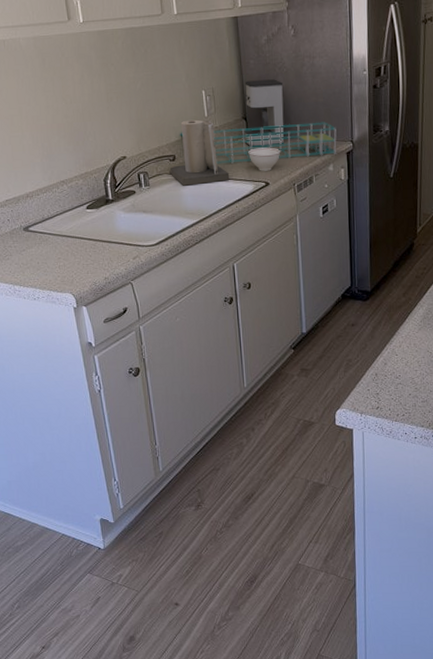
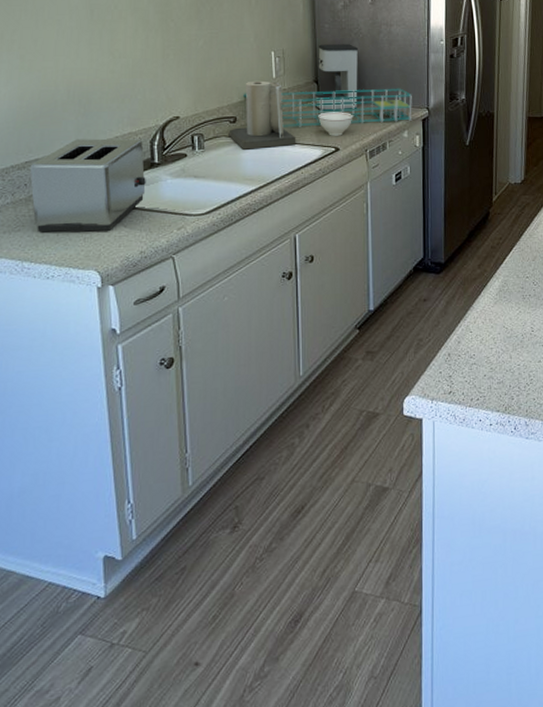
toaster: none [10,178,104,261] -> present [29,138,146,233]

